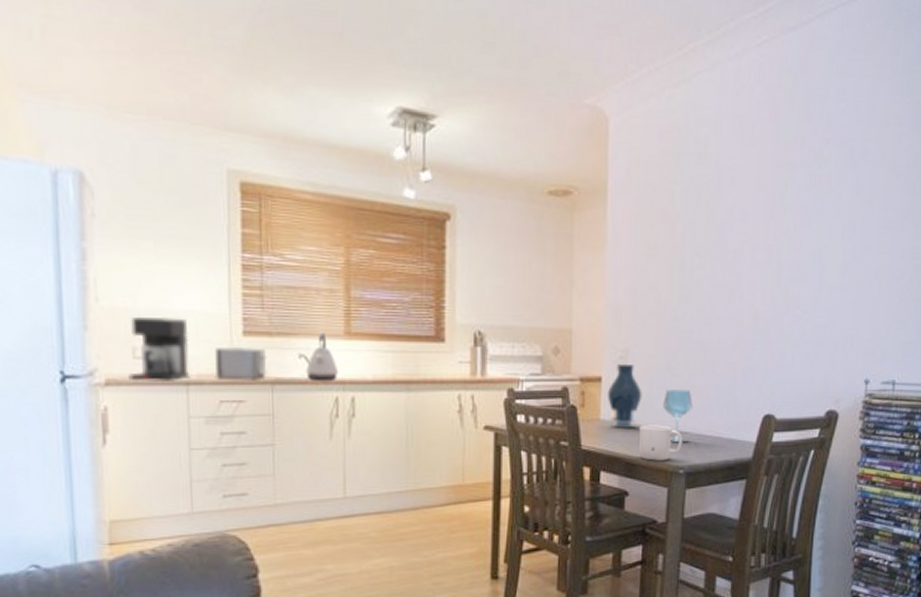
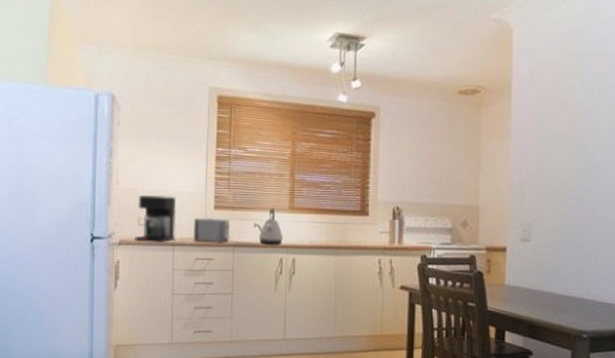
vase: present [607,363,642,428] -> none [511,236,545,293]
mug: present [638,425,683,461] -> none [542,291,586,325]
wine glass: present [663,389,694,443] -> none [566,260,597,310]

